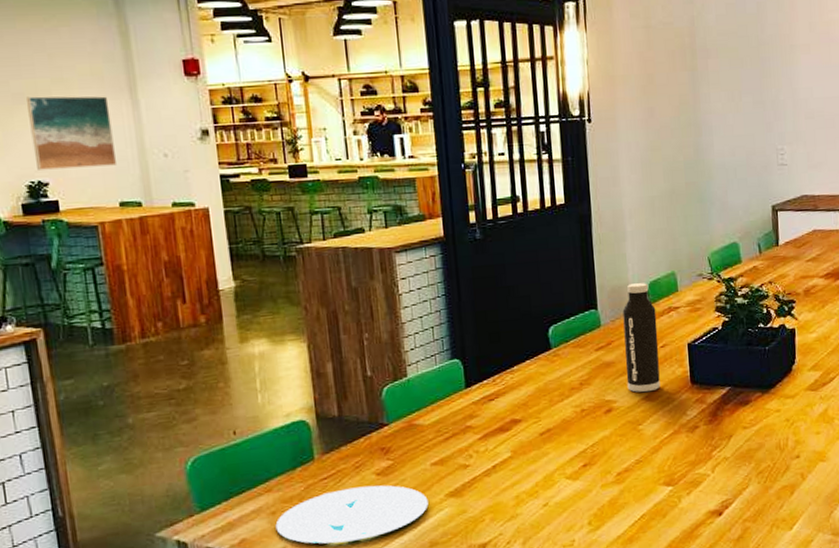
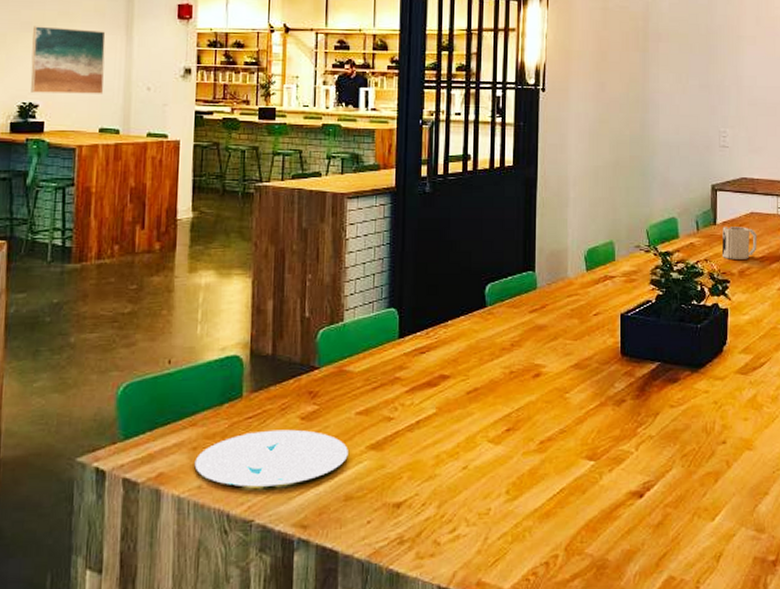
water bottle: present [622,283,660,393] -> none [557,249,592,360]
mug: none [785,245,821,280] -> present [722,227,757,259]

